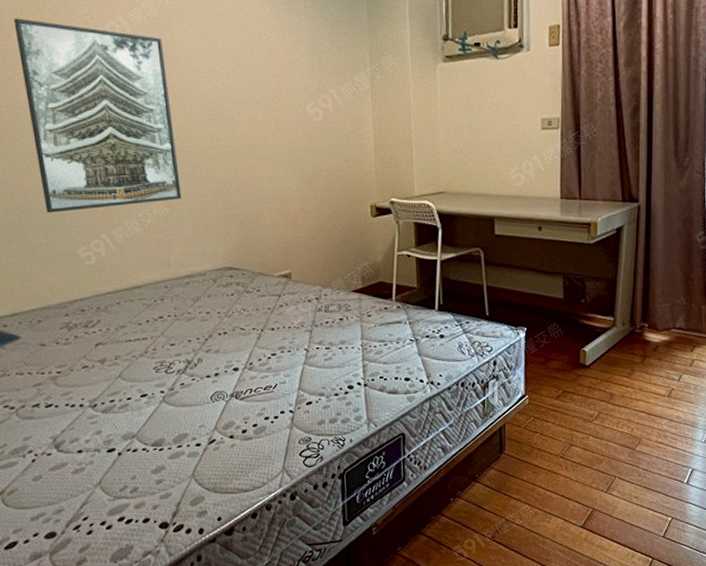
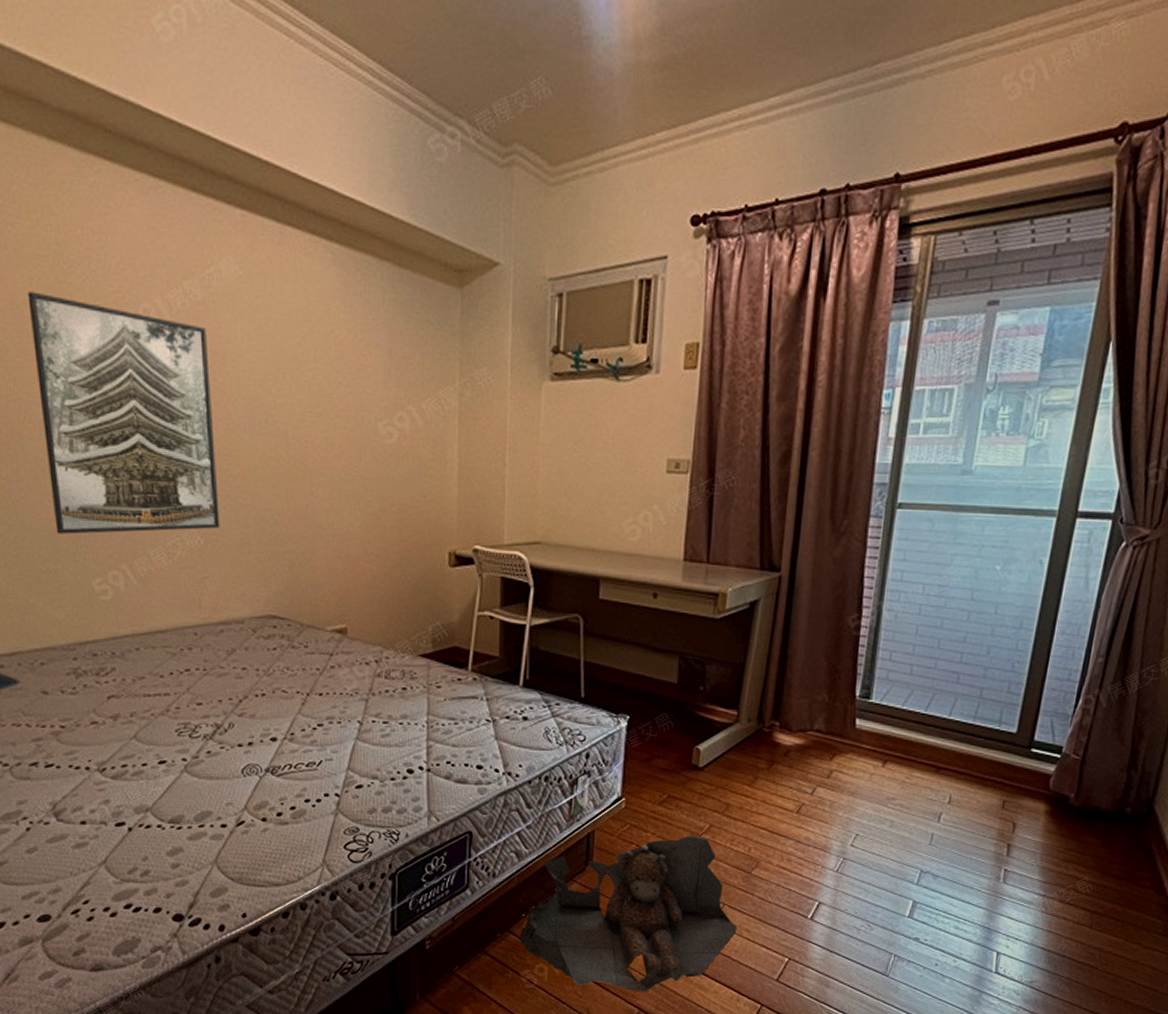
bag: none [449,422,628,556] -> present [519,835,738,992]

